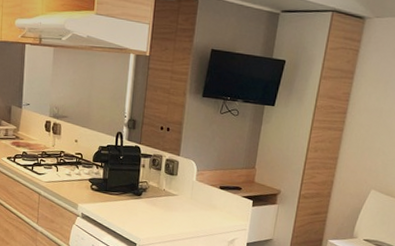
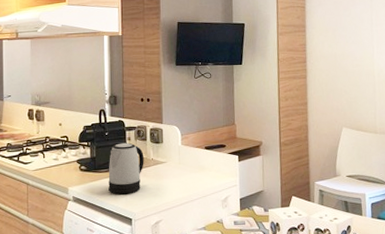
kettle: none [117,169,156,220] -> present [108,142,144,194]

